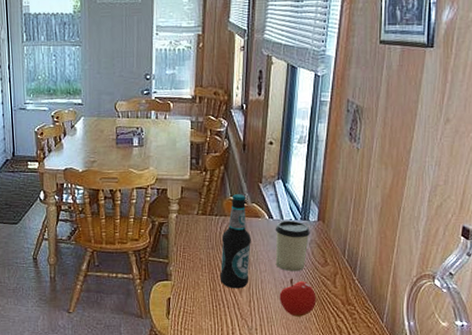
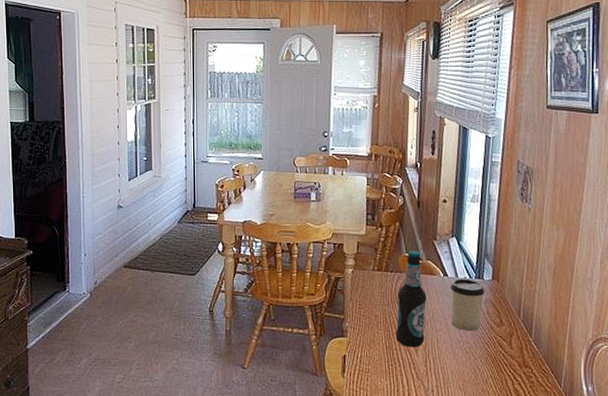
fruit: present [279,278,317,317] -> none [455,338,493,378]

